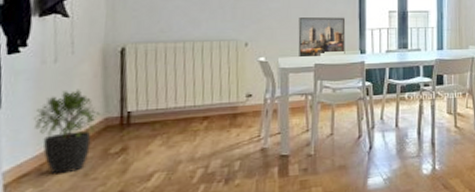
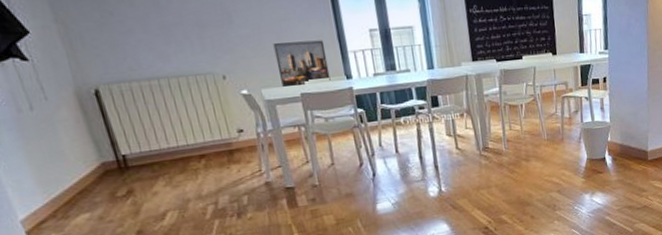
potted plant: present [34,89,100,175] -> none [31,136,98,220]

